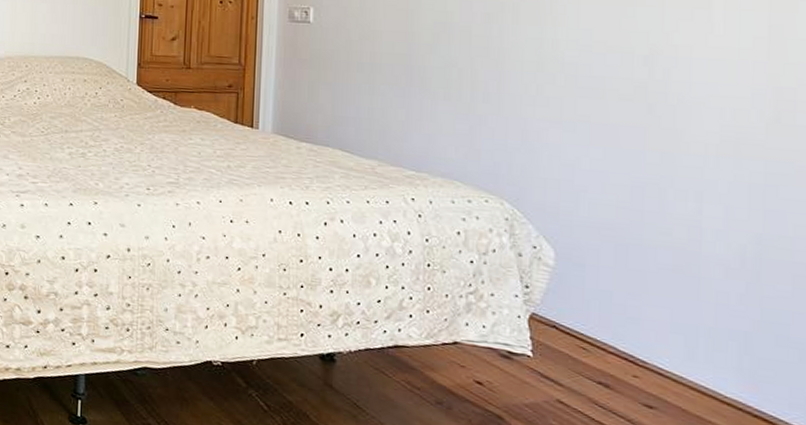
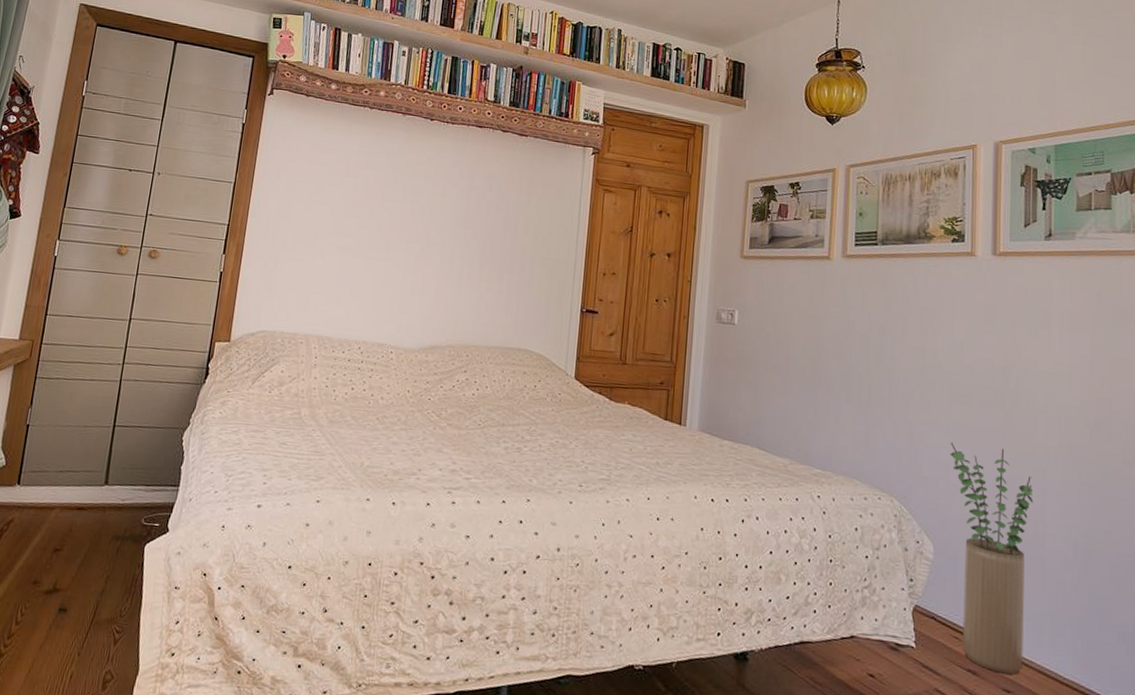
vase: none [575,140,686,391] -> present [950,442,1034,675]

